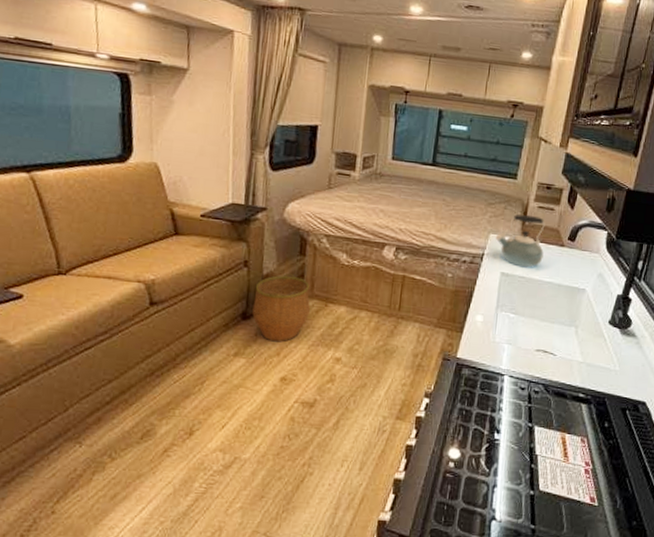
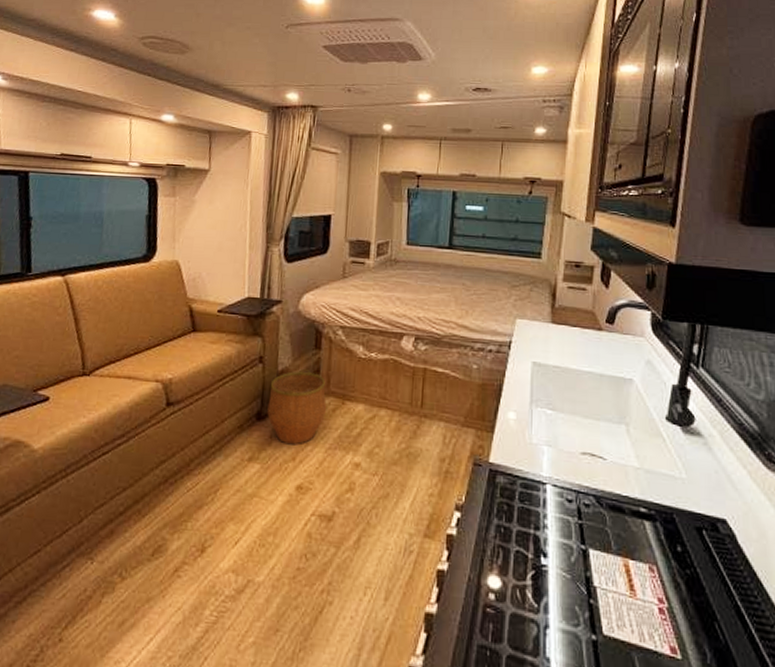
kettle: present [495,214,545,268] -> none [523,297,579,356]

